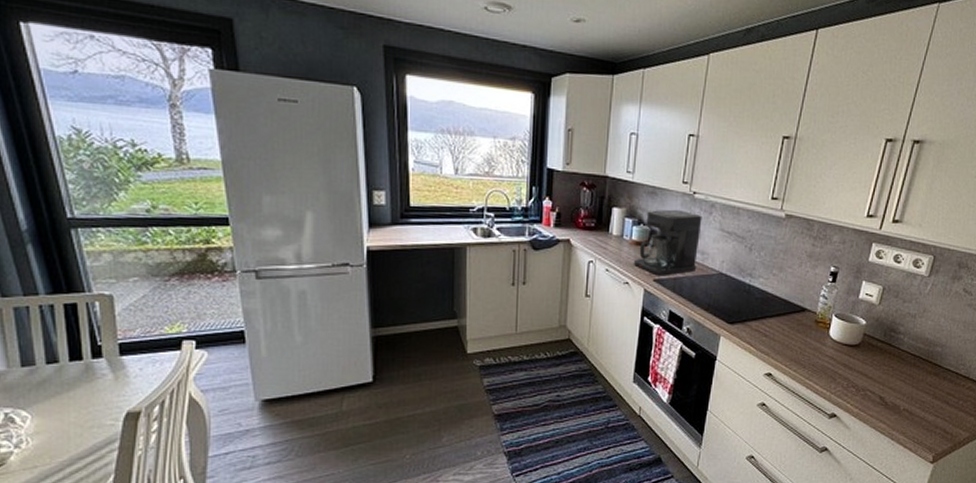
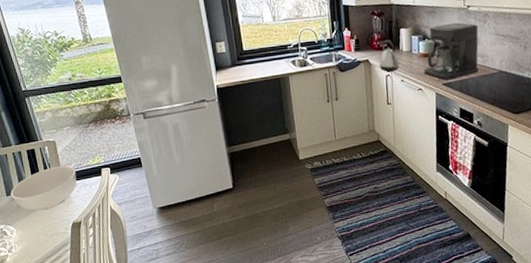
bowl: none [28,331,141,392] -> present [10,165,77,211]
kettle: none [582,217,606,258] -> present [379,39,399,72]

